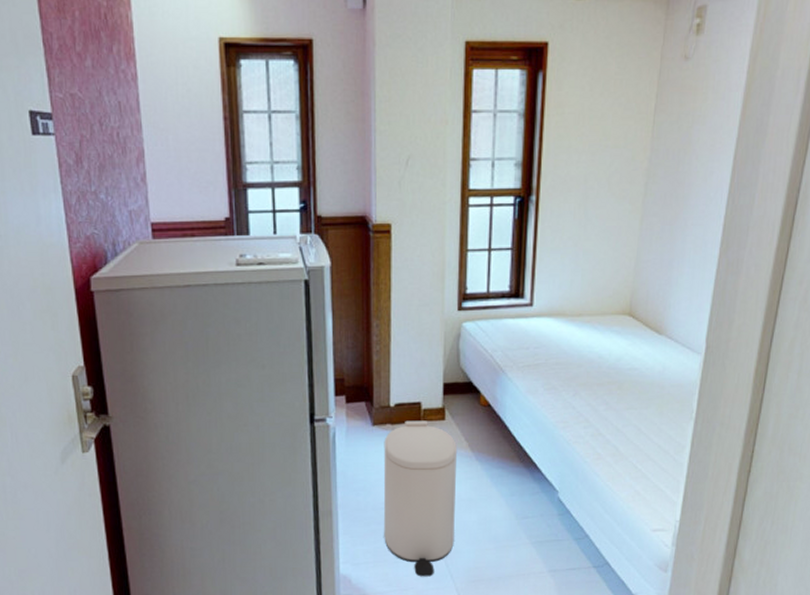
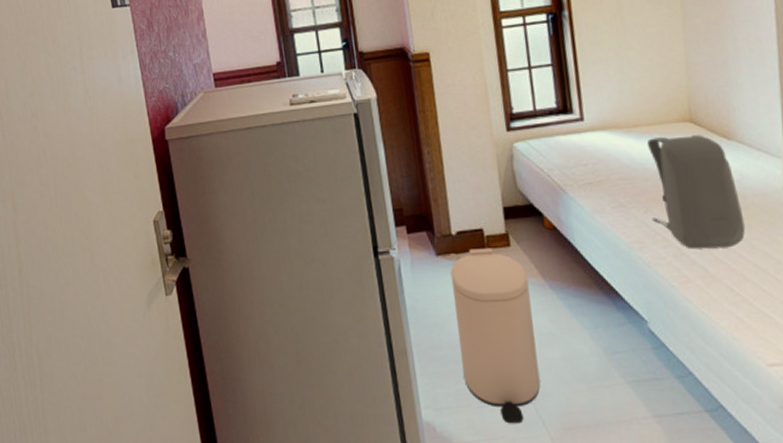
backpack: none [579,328,659,431] -> present [647,135,746,249]

